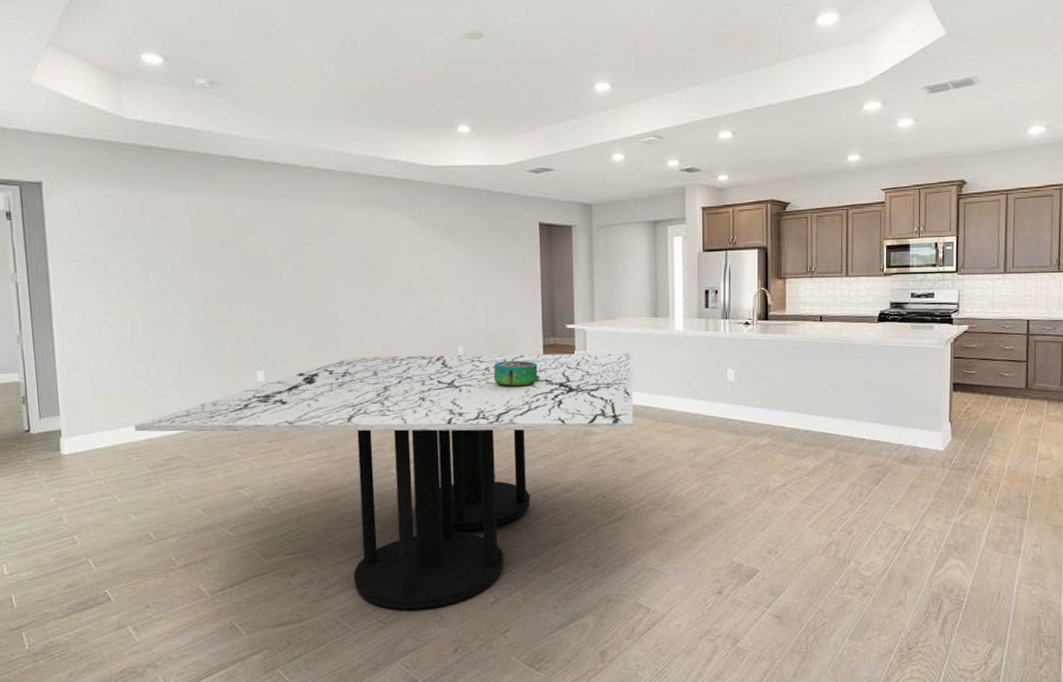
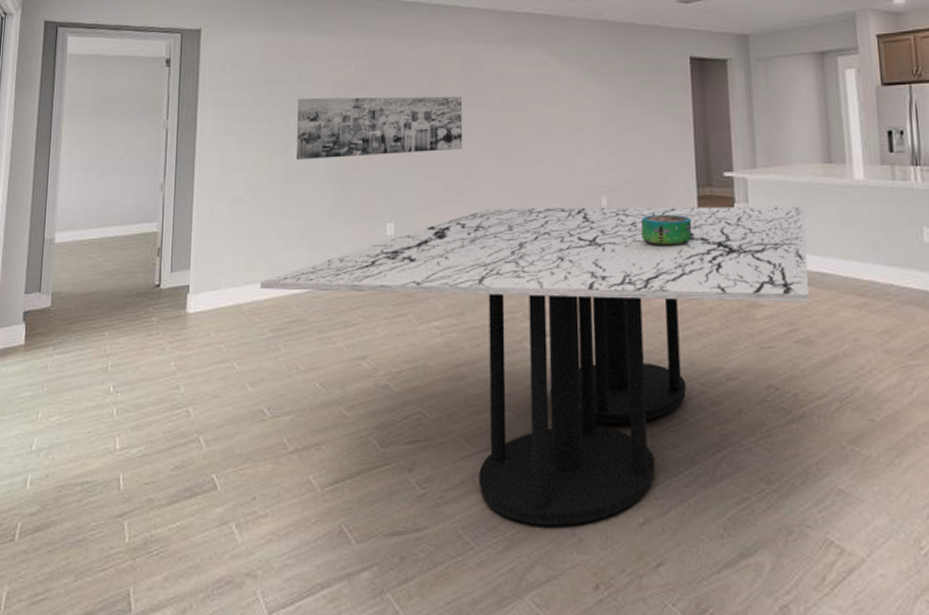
wall art: none [157,254,328,314] -> present [297,95,463,161]

